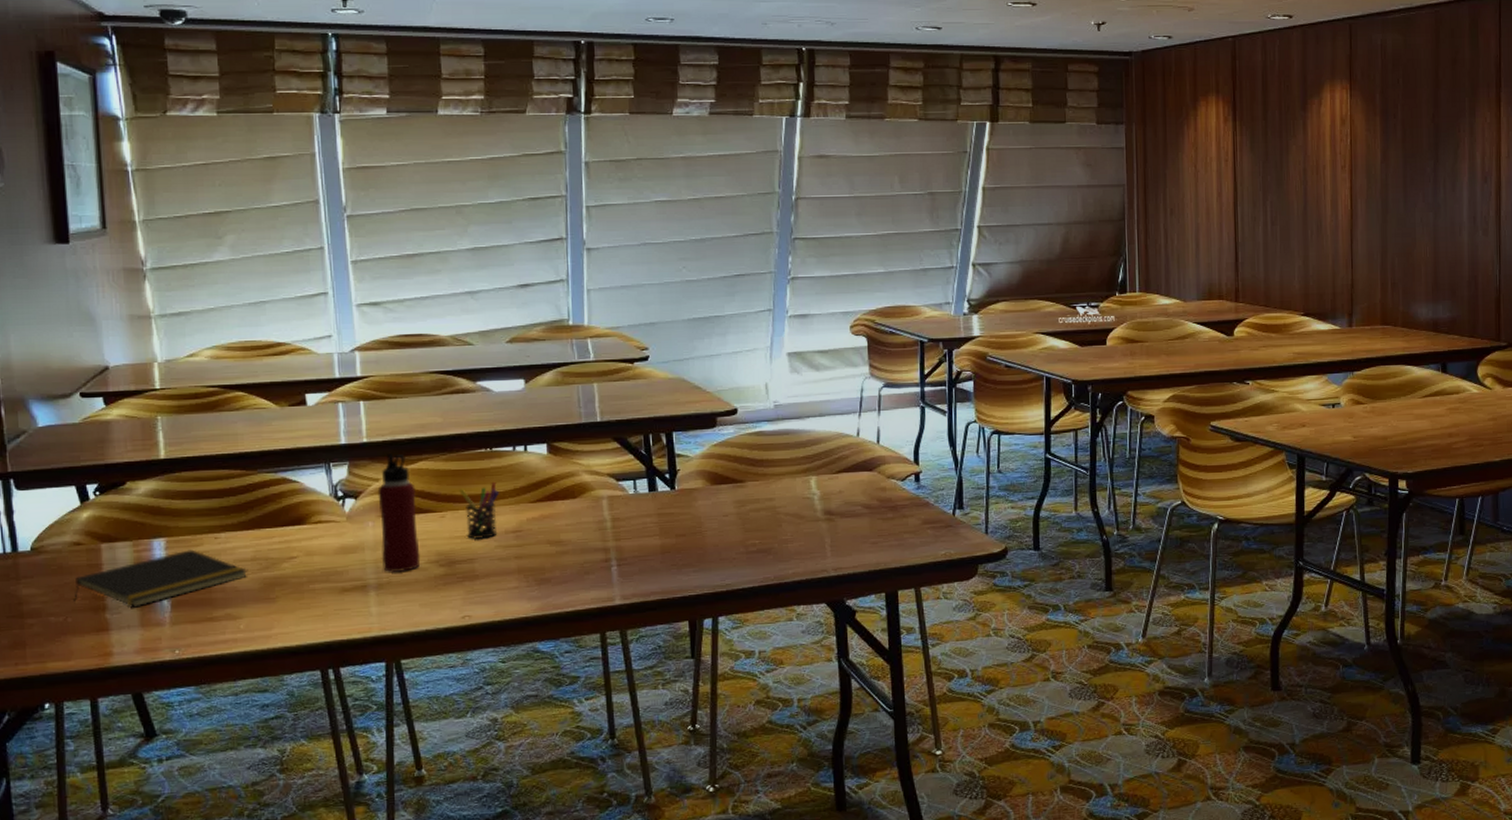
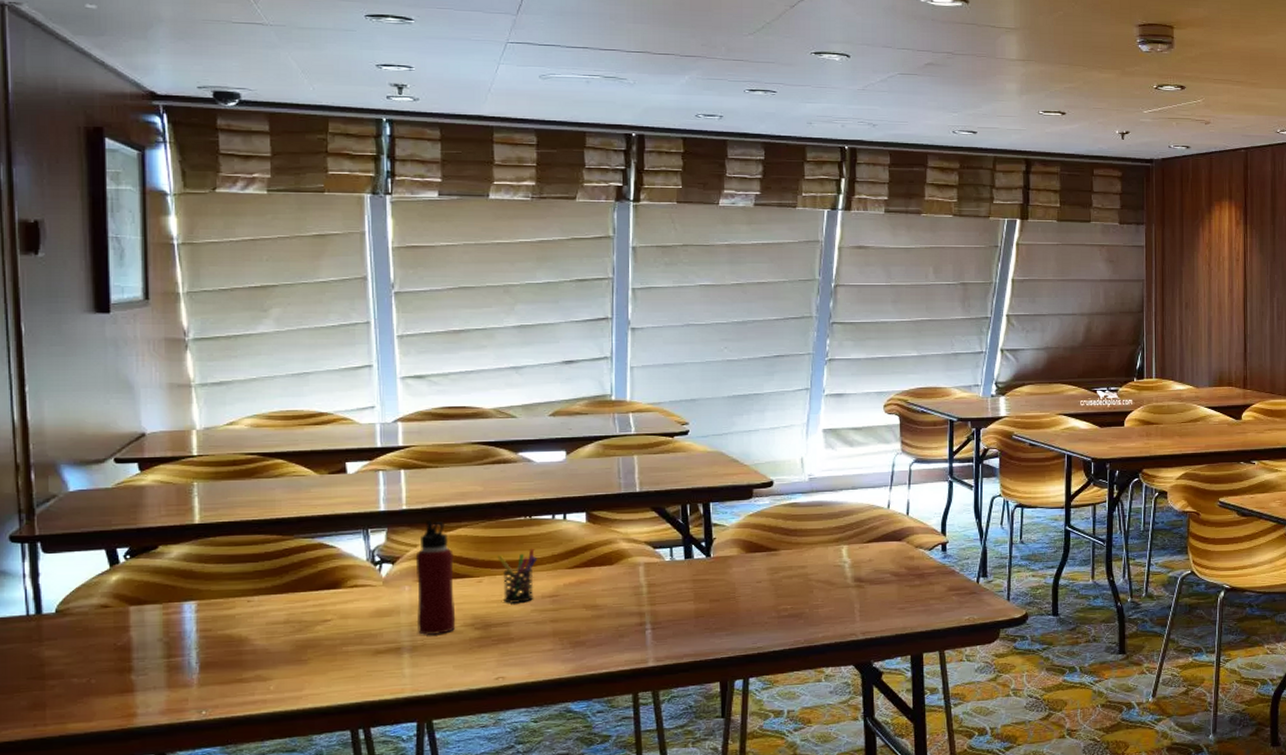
notepad: present [74,549,248,608] -> none [98,612,281,669]

